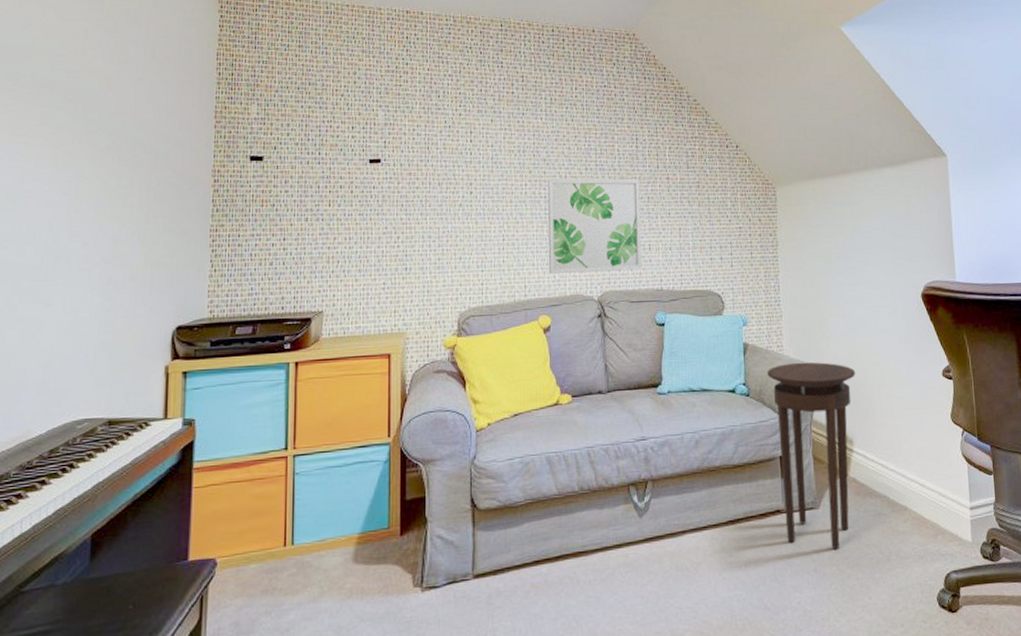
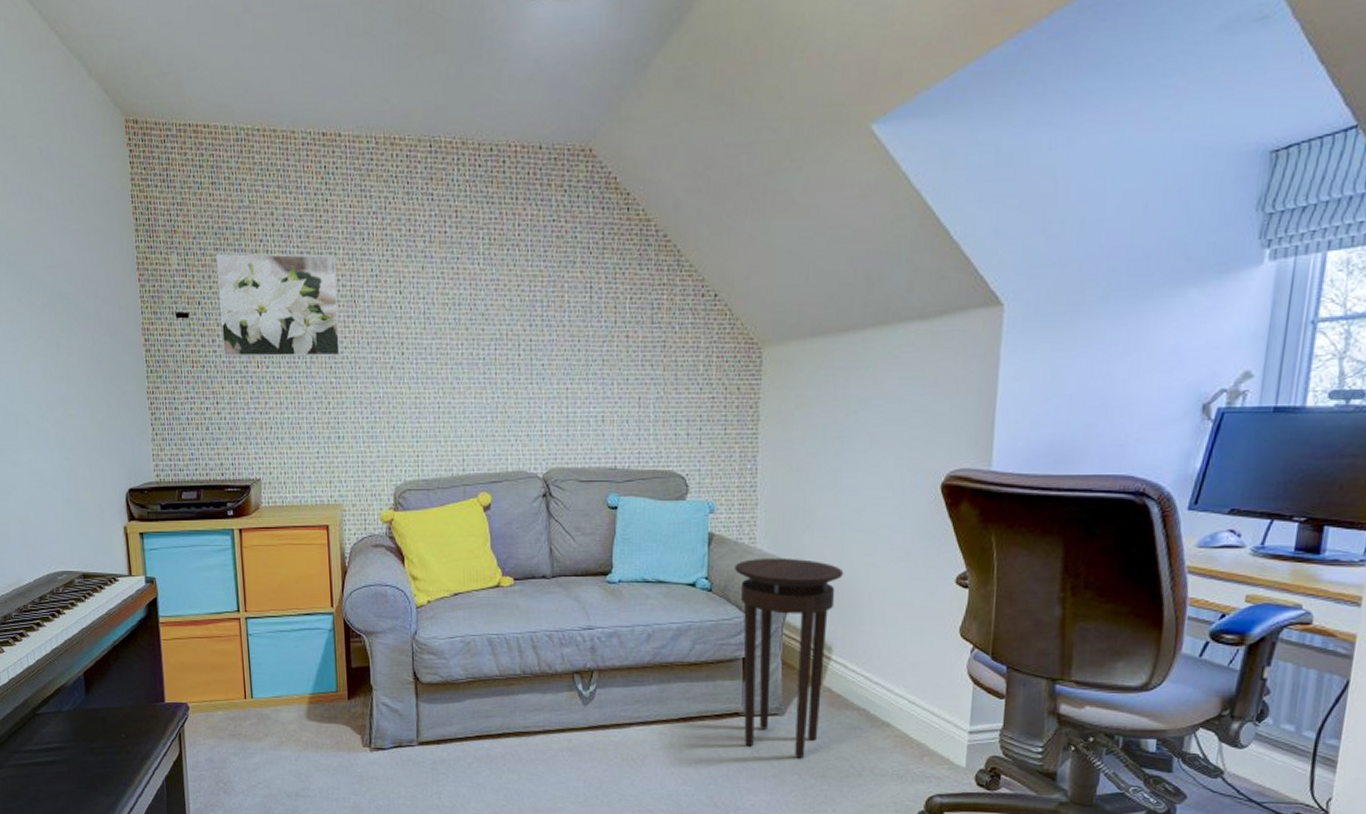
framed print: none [294,105,413,197] -> present [215,253,341,357]
wall art: present [547,178,642,275] -> none [486,336,594,448]

